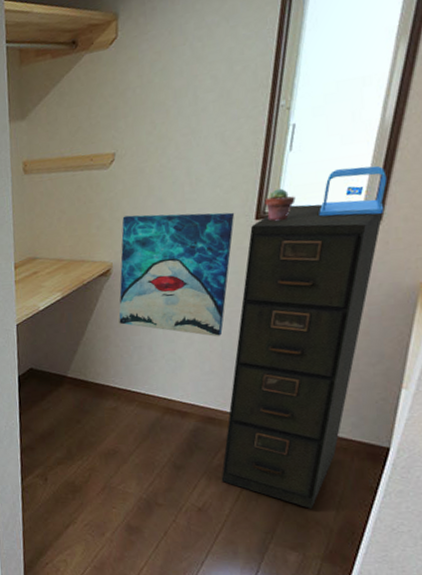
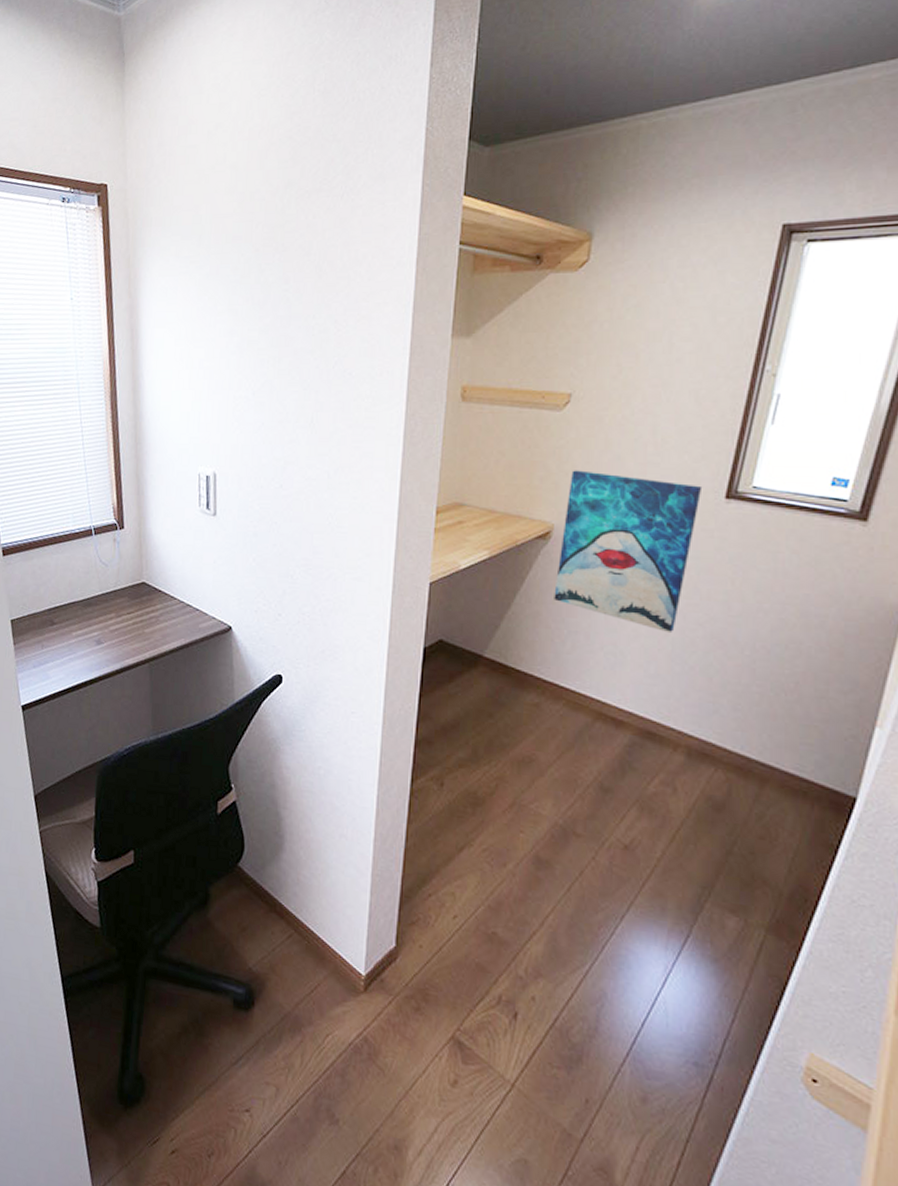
filing cabinet: present [221,202,385,509] -> none [655,488,872,863]
potted succulent: present [264,188,296,221] -> none [738,466,773,504]
file sorter: present [319,165,387,217] -> none [798,455,877,513]

